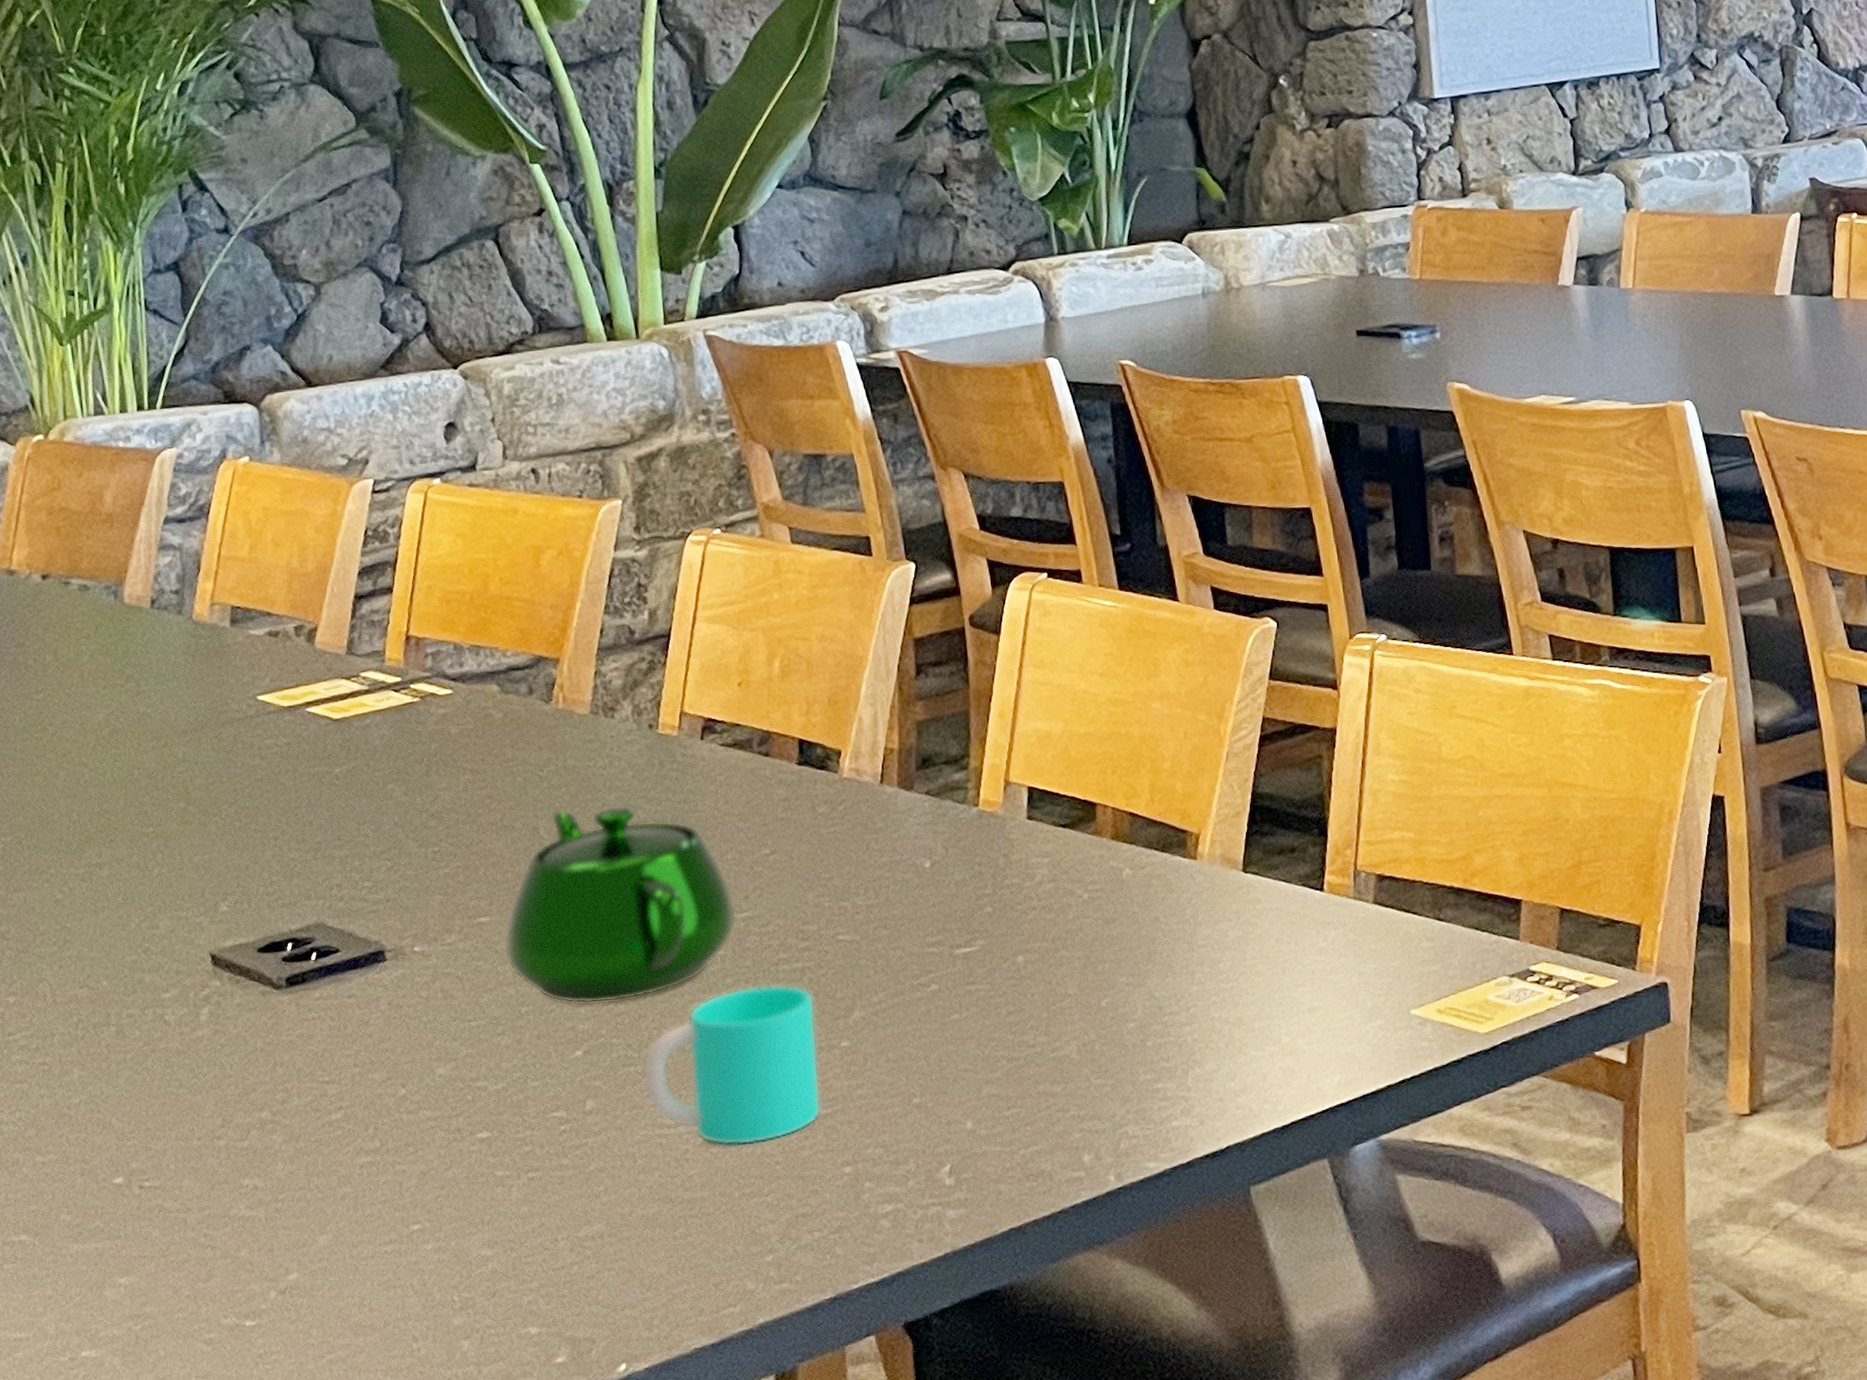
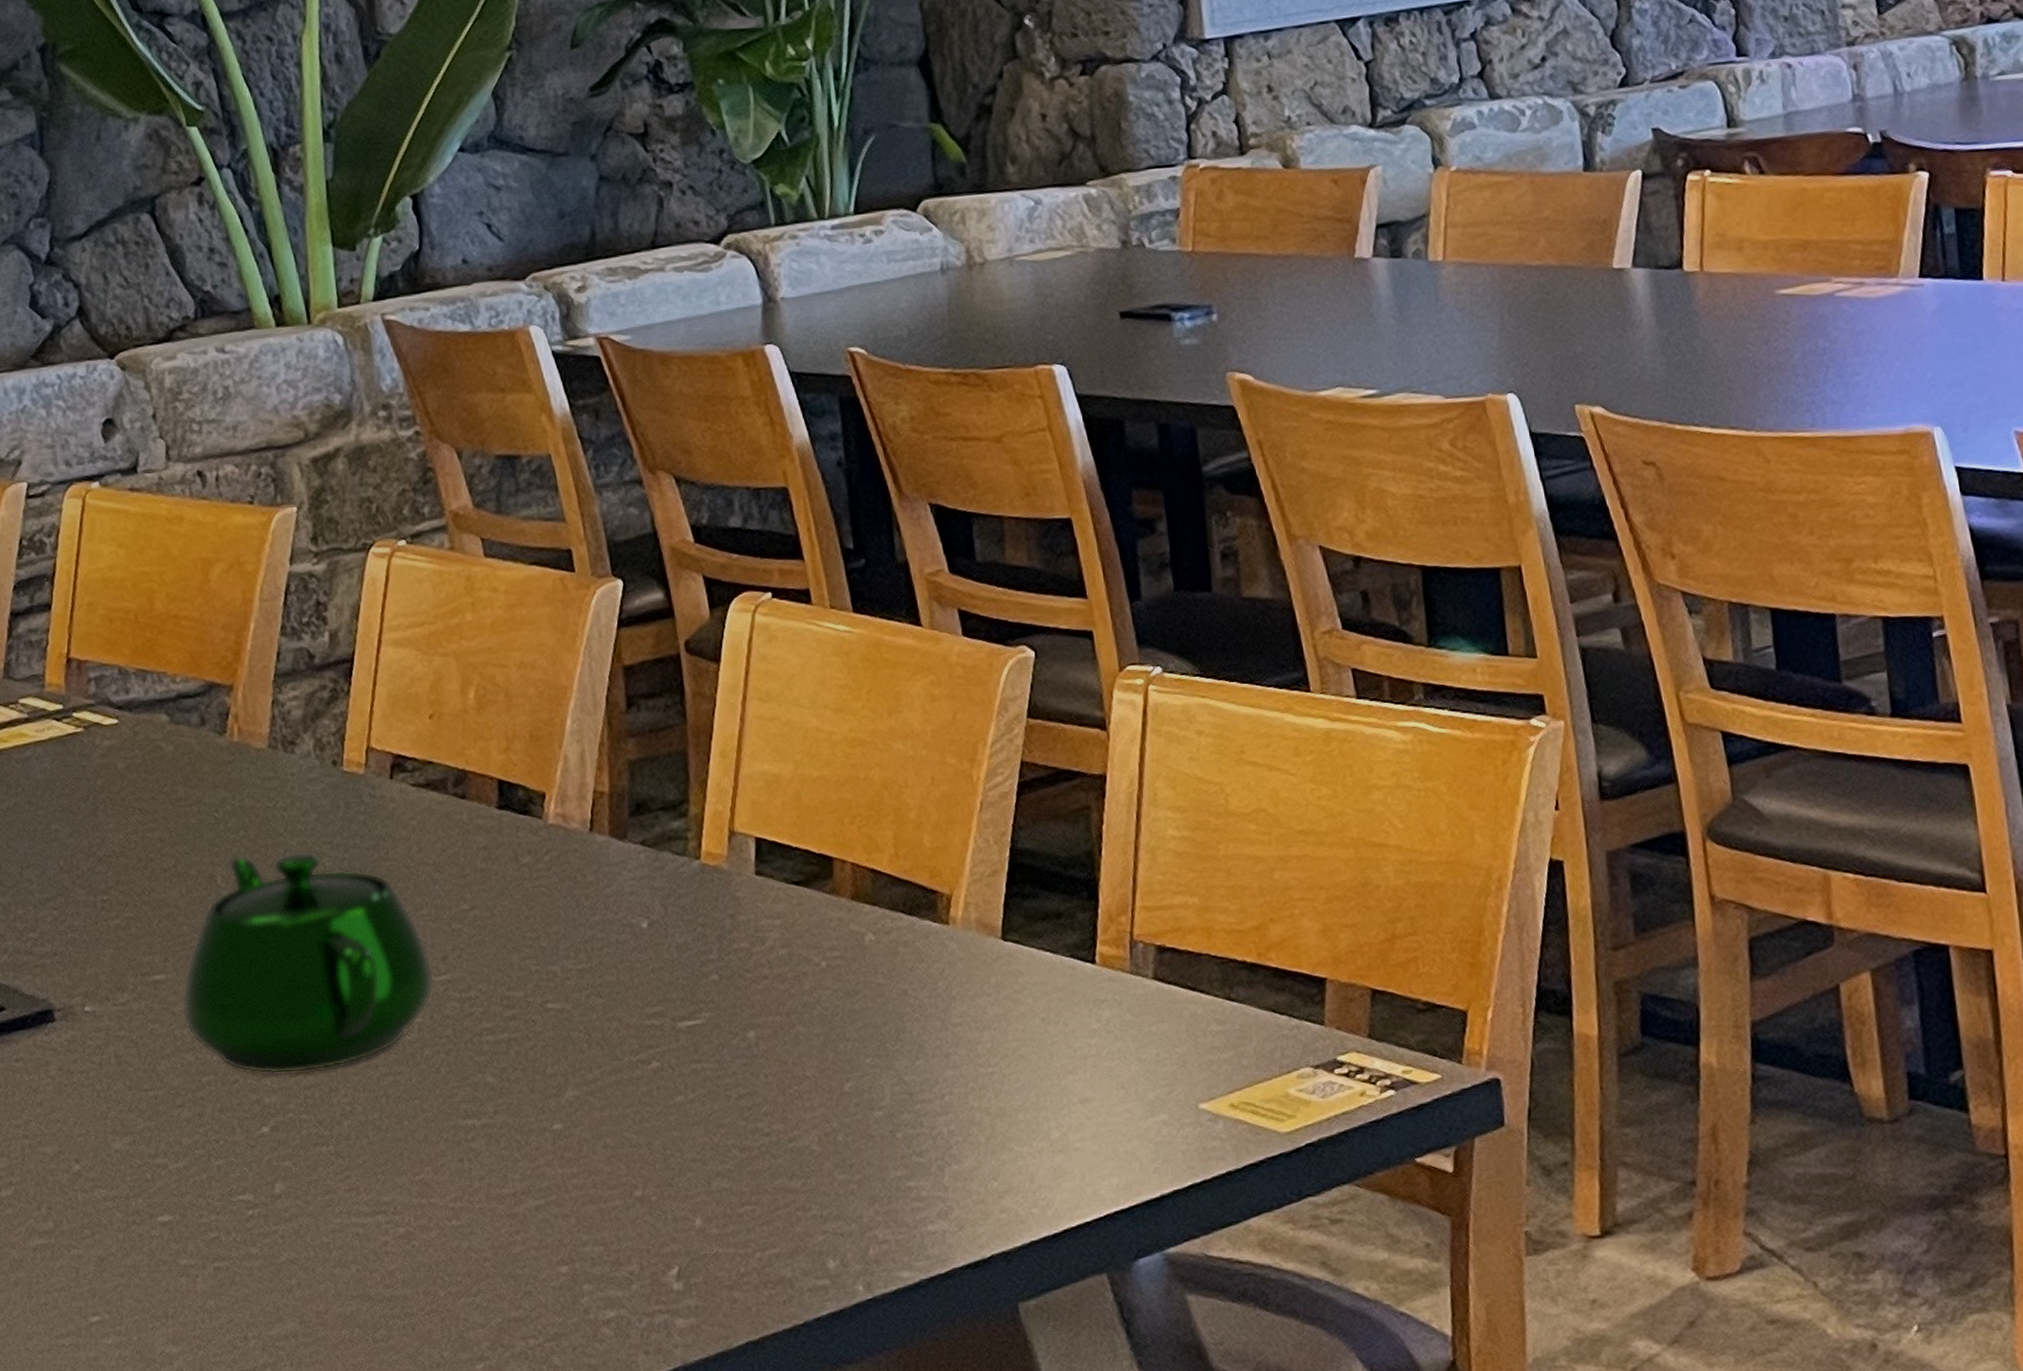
cup: present [643,984,822,1146] -> none [336,1057,533,1239]

